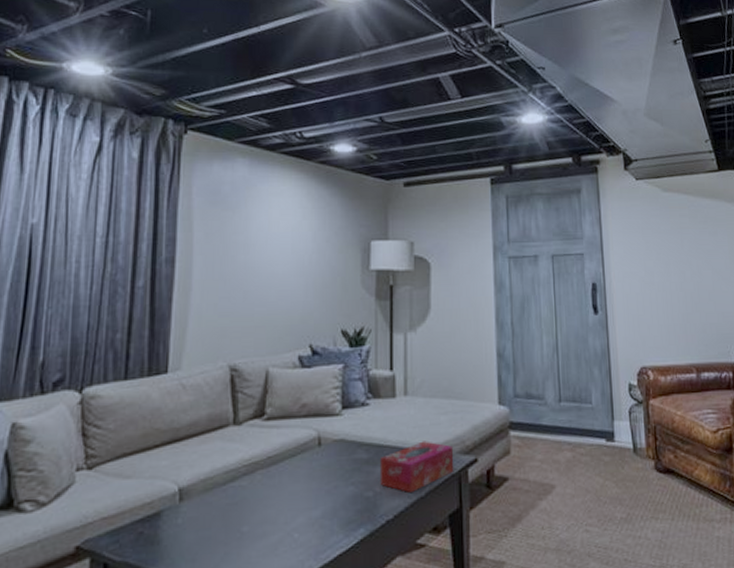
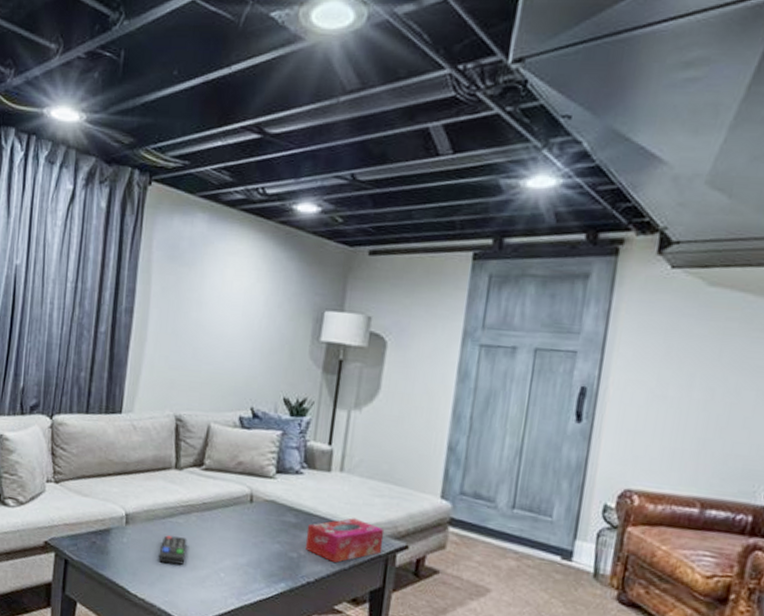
remote control: none [221,502,254,538] -> present [158,535,187,565]

